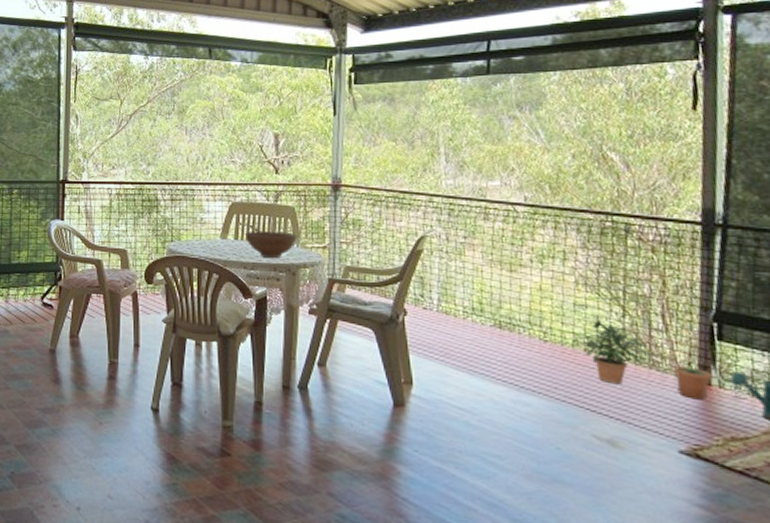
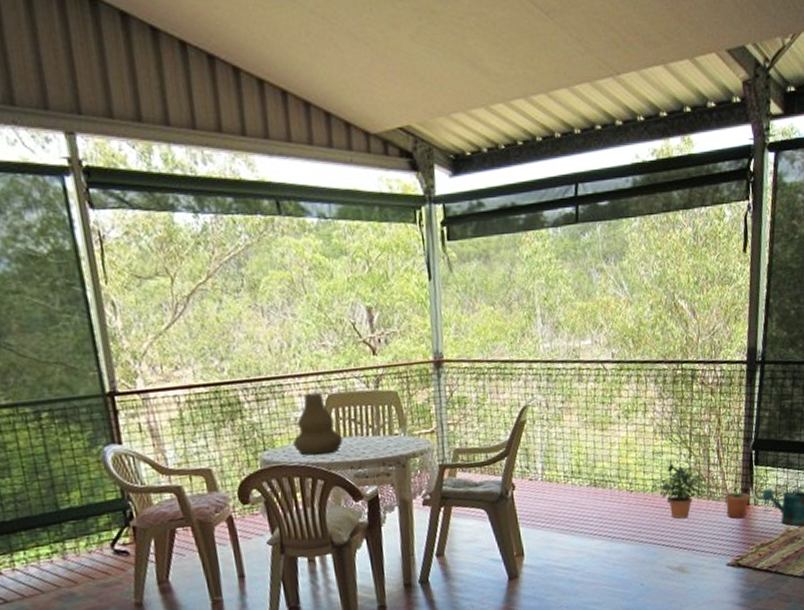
vase: none [196,199,240,252] -> present [292,392,343,456]
bowl: present [246,231,297,258] -> none [348,421,404,453]

